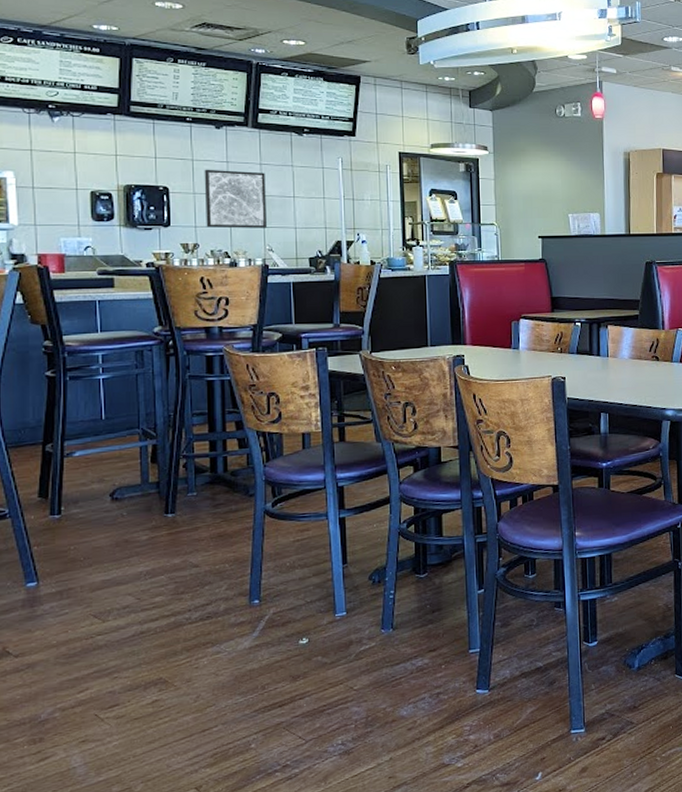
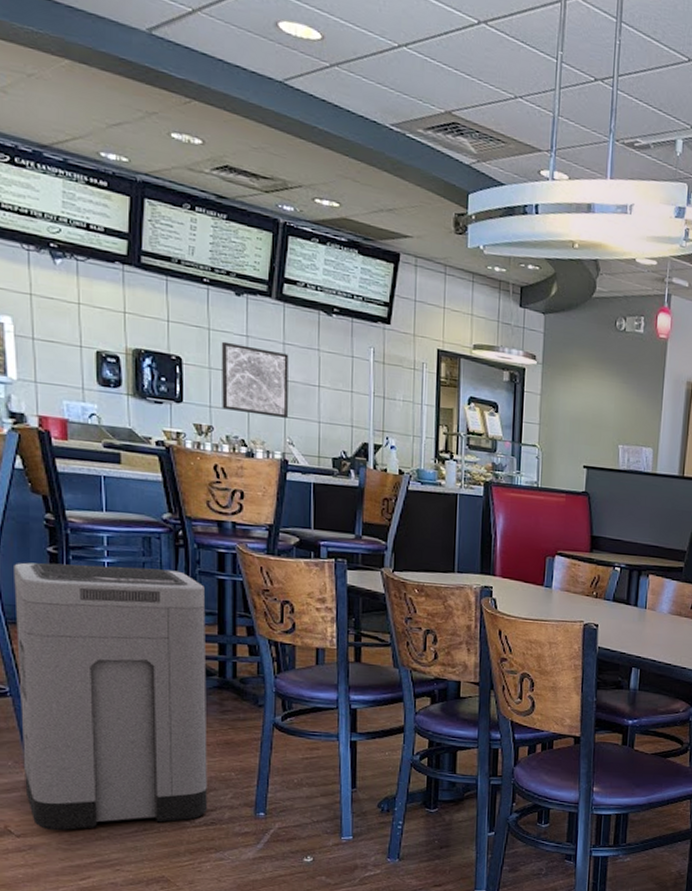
trash can: none [14,378,204,646] -> present [14,562,208,831]

